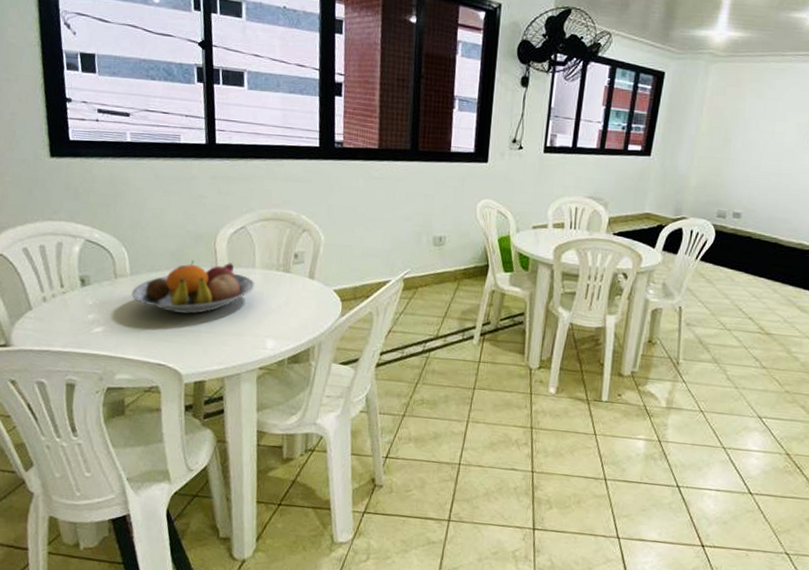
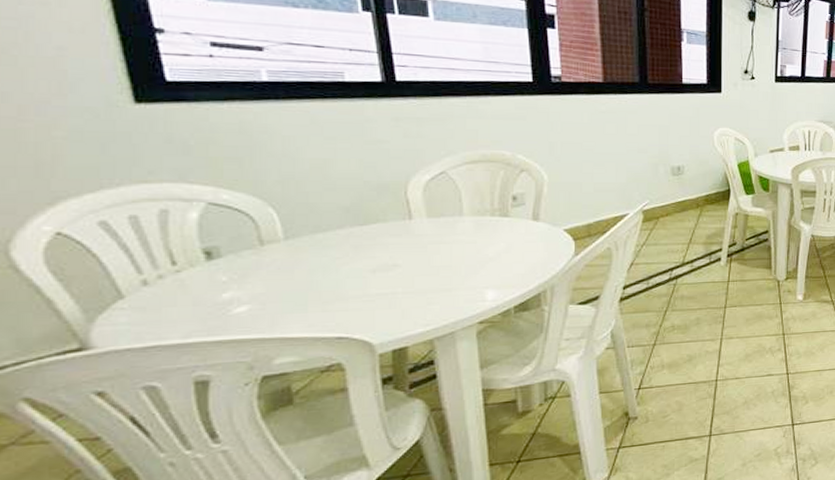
fruit bowl: present [132,260,255,314] -> none [289,213,465,276]

